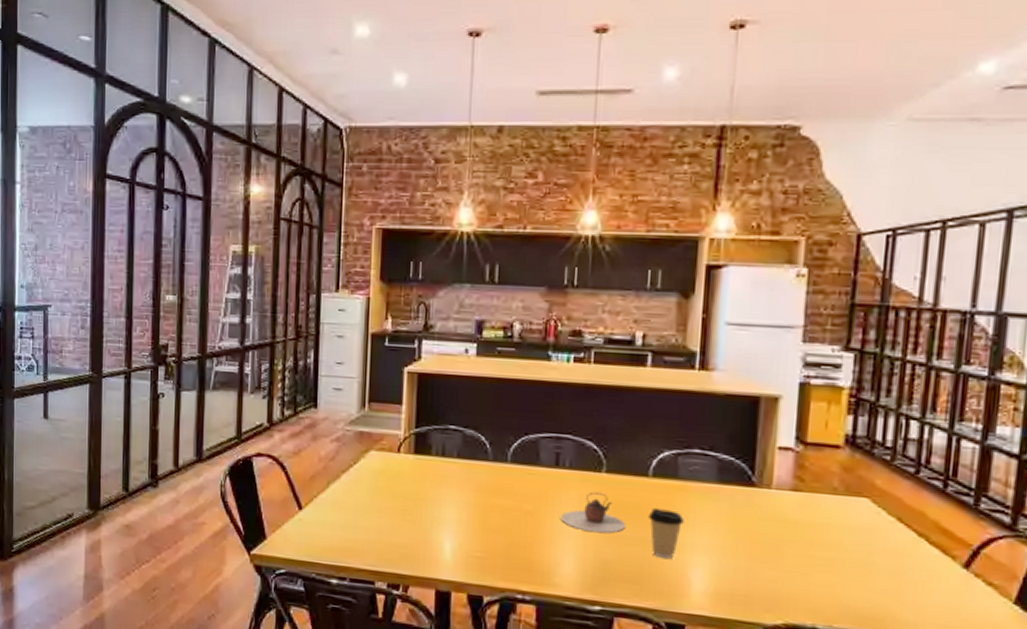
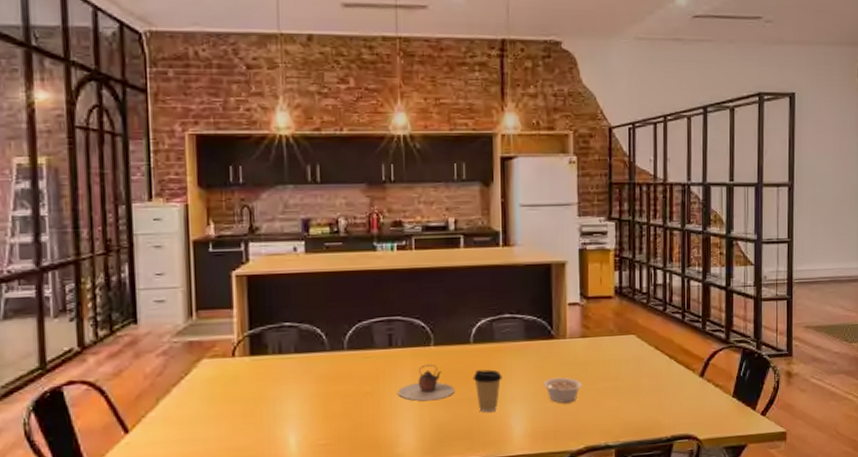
legume: none [736,532,788,566] -> present [543,377,582,403]

